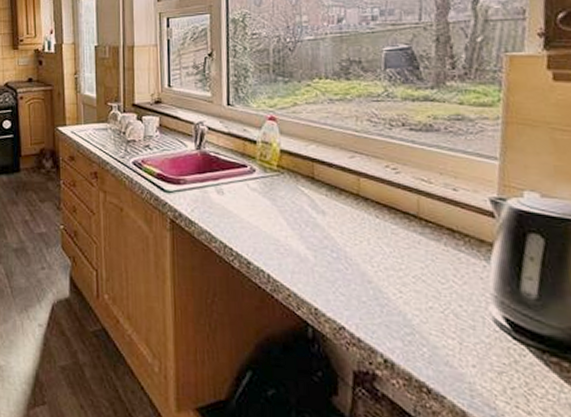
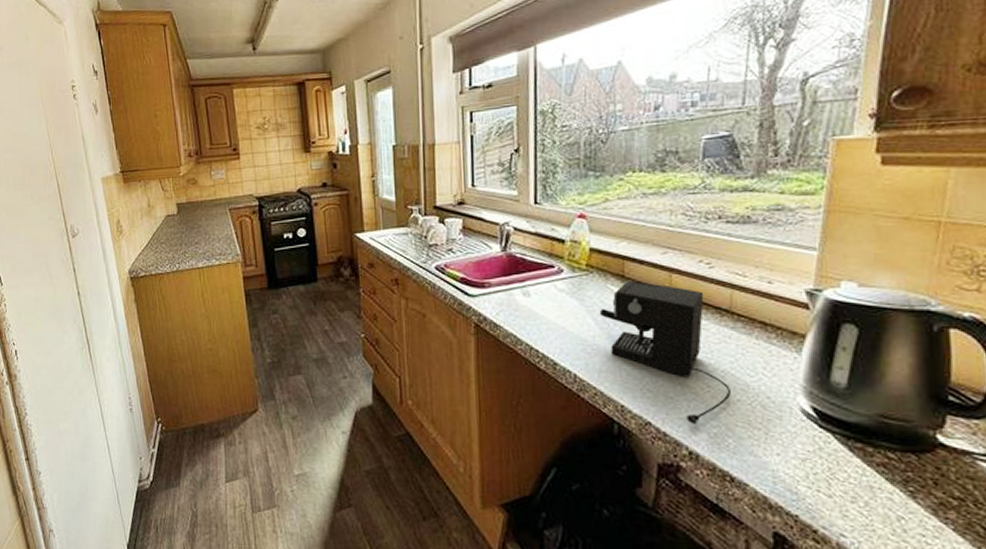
coffee maker: none [290,182,423,333] -> present [599,280,731,426]

